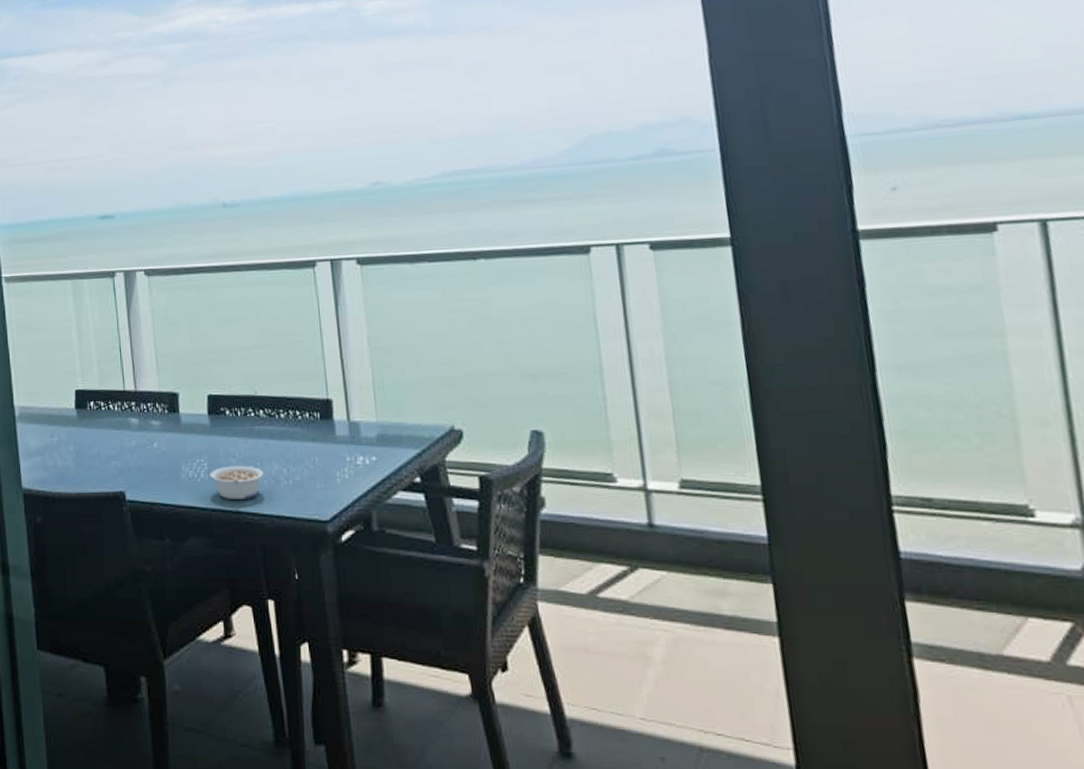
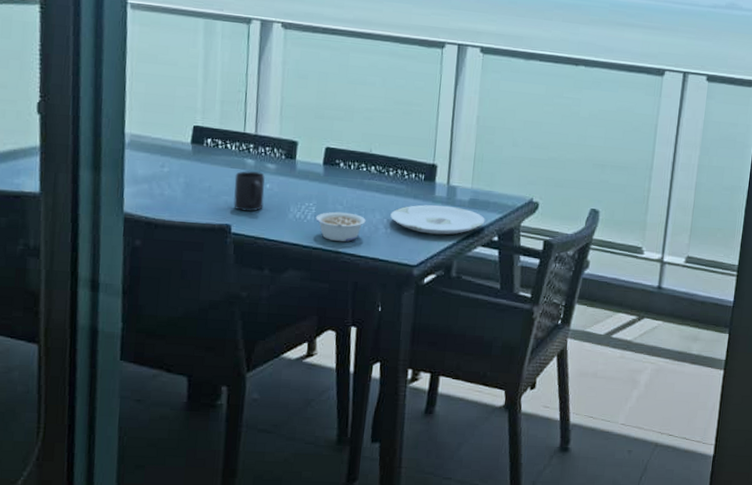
mug: none [121,430,154,475] -> present [233,170,266,212]
plate: none [289,445,401,482] -> present [390,204,485,235]

